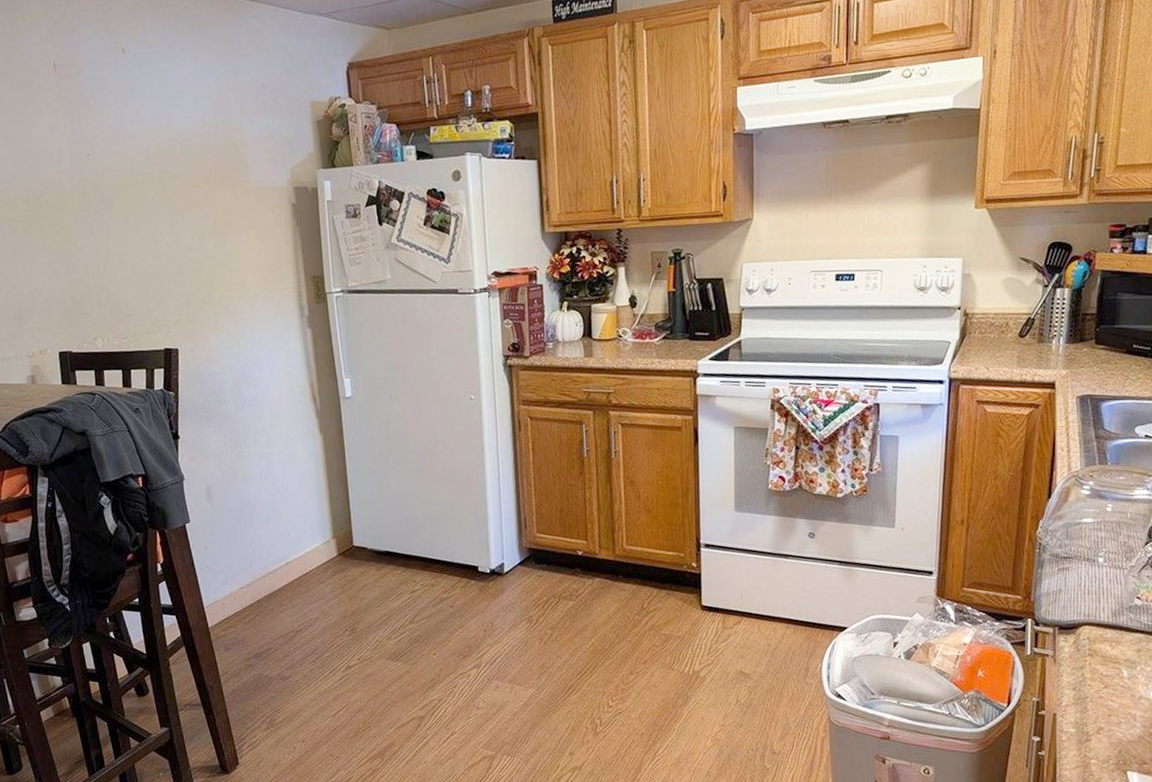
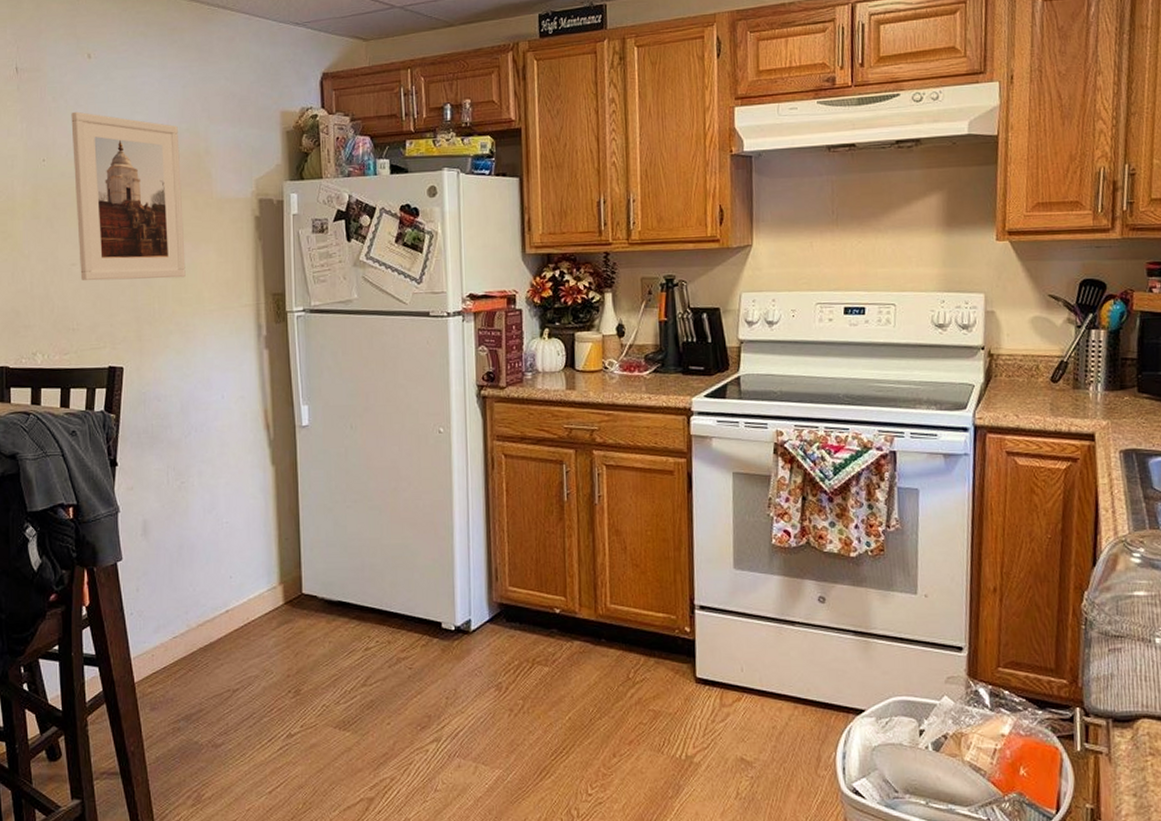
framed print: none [110,106,230,269] -> present [71,111,186,281]

